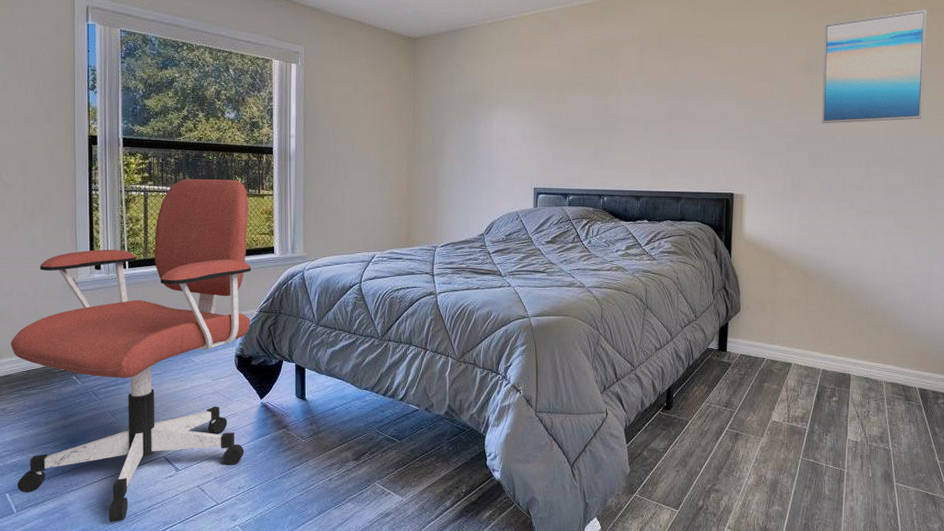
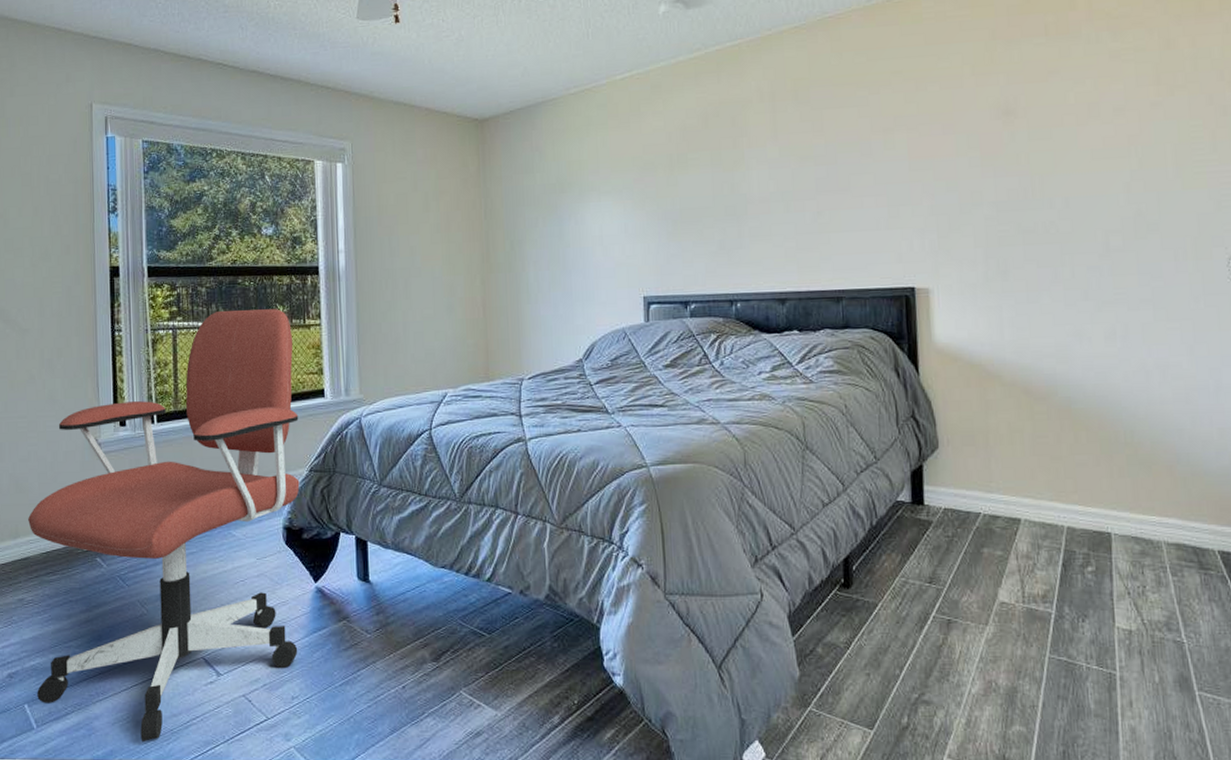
wall art: present [821,10,927,124] -> none [1023,19,1180,186]

